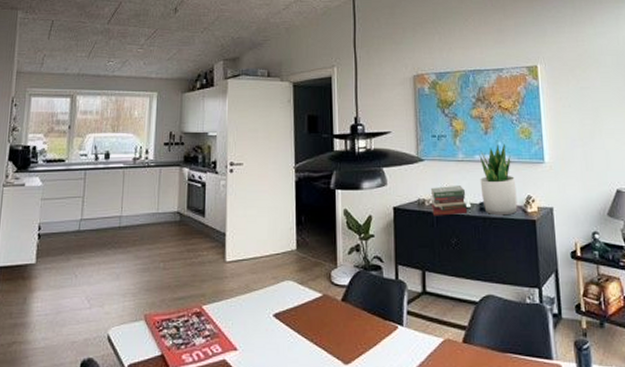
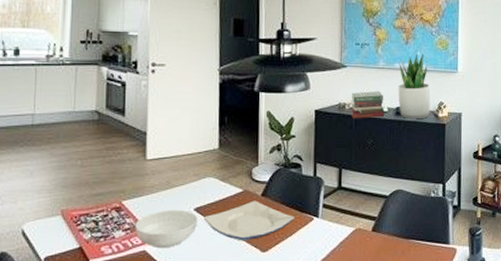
bowl: none [215,315,277,358] -> present [135,209,198,249]
plate: none [282,306,377,352] -> present [203,200,295,241]

